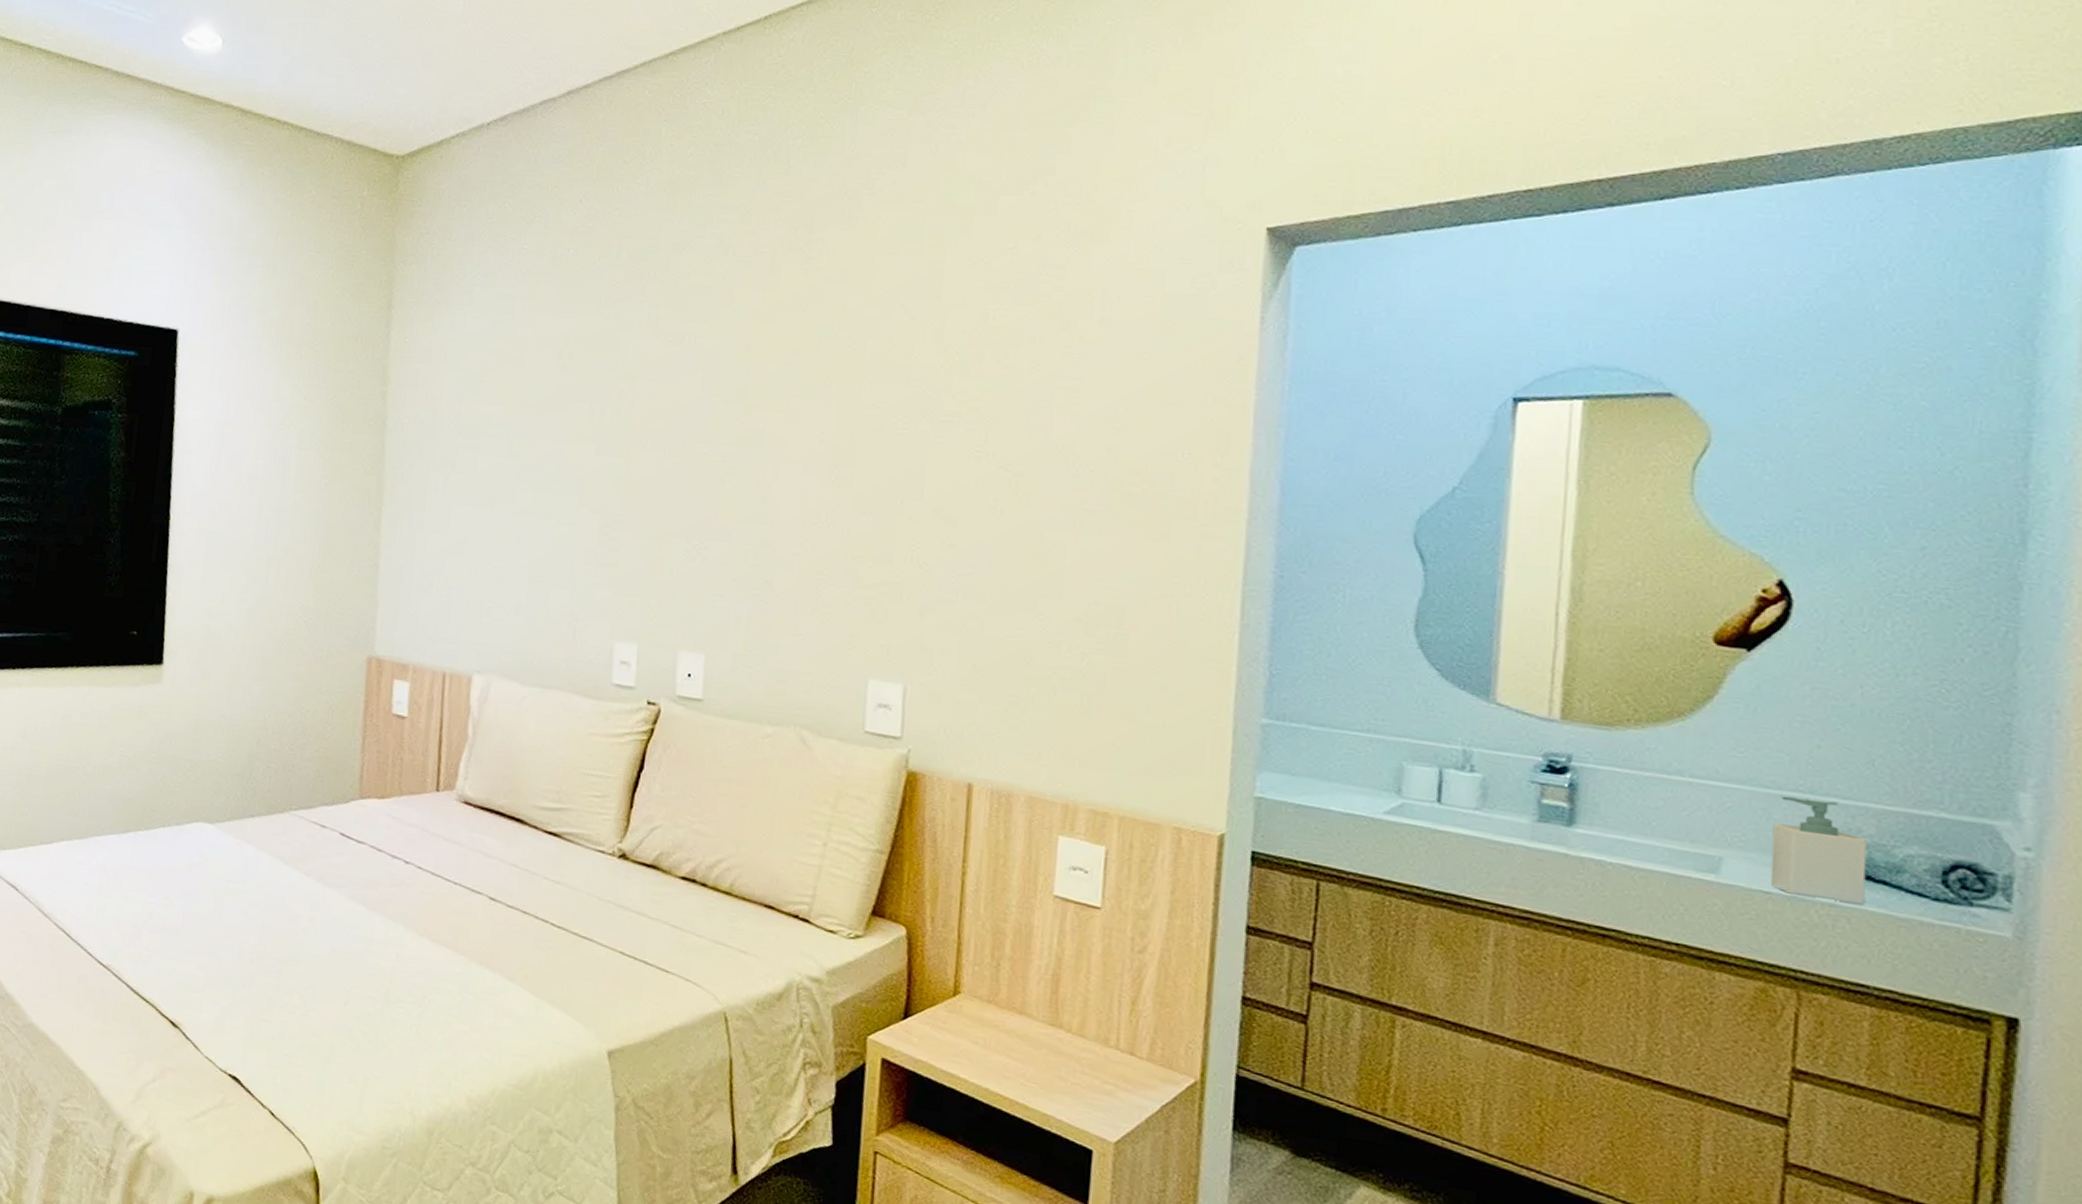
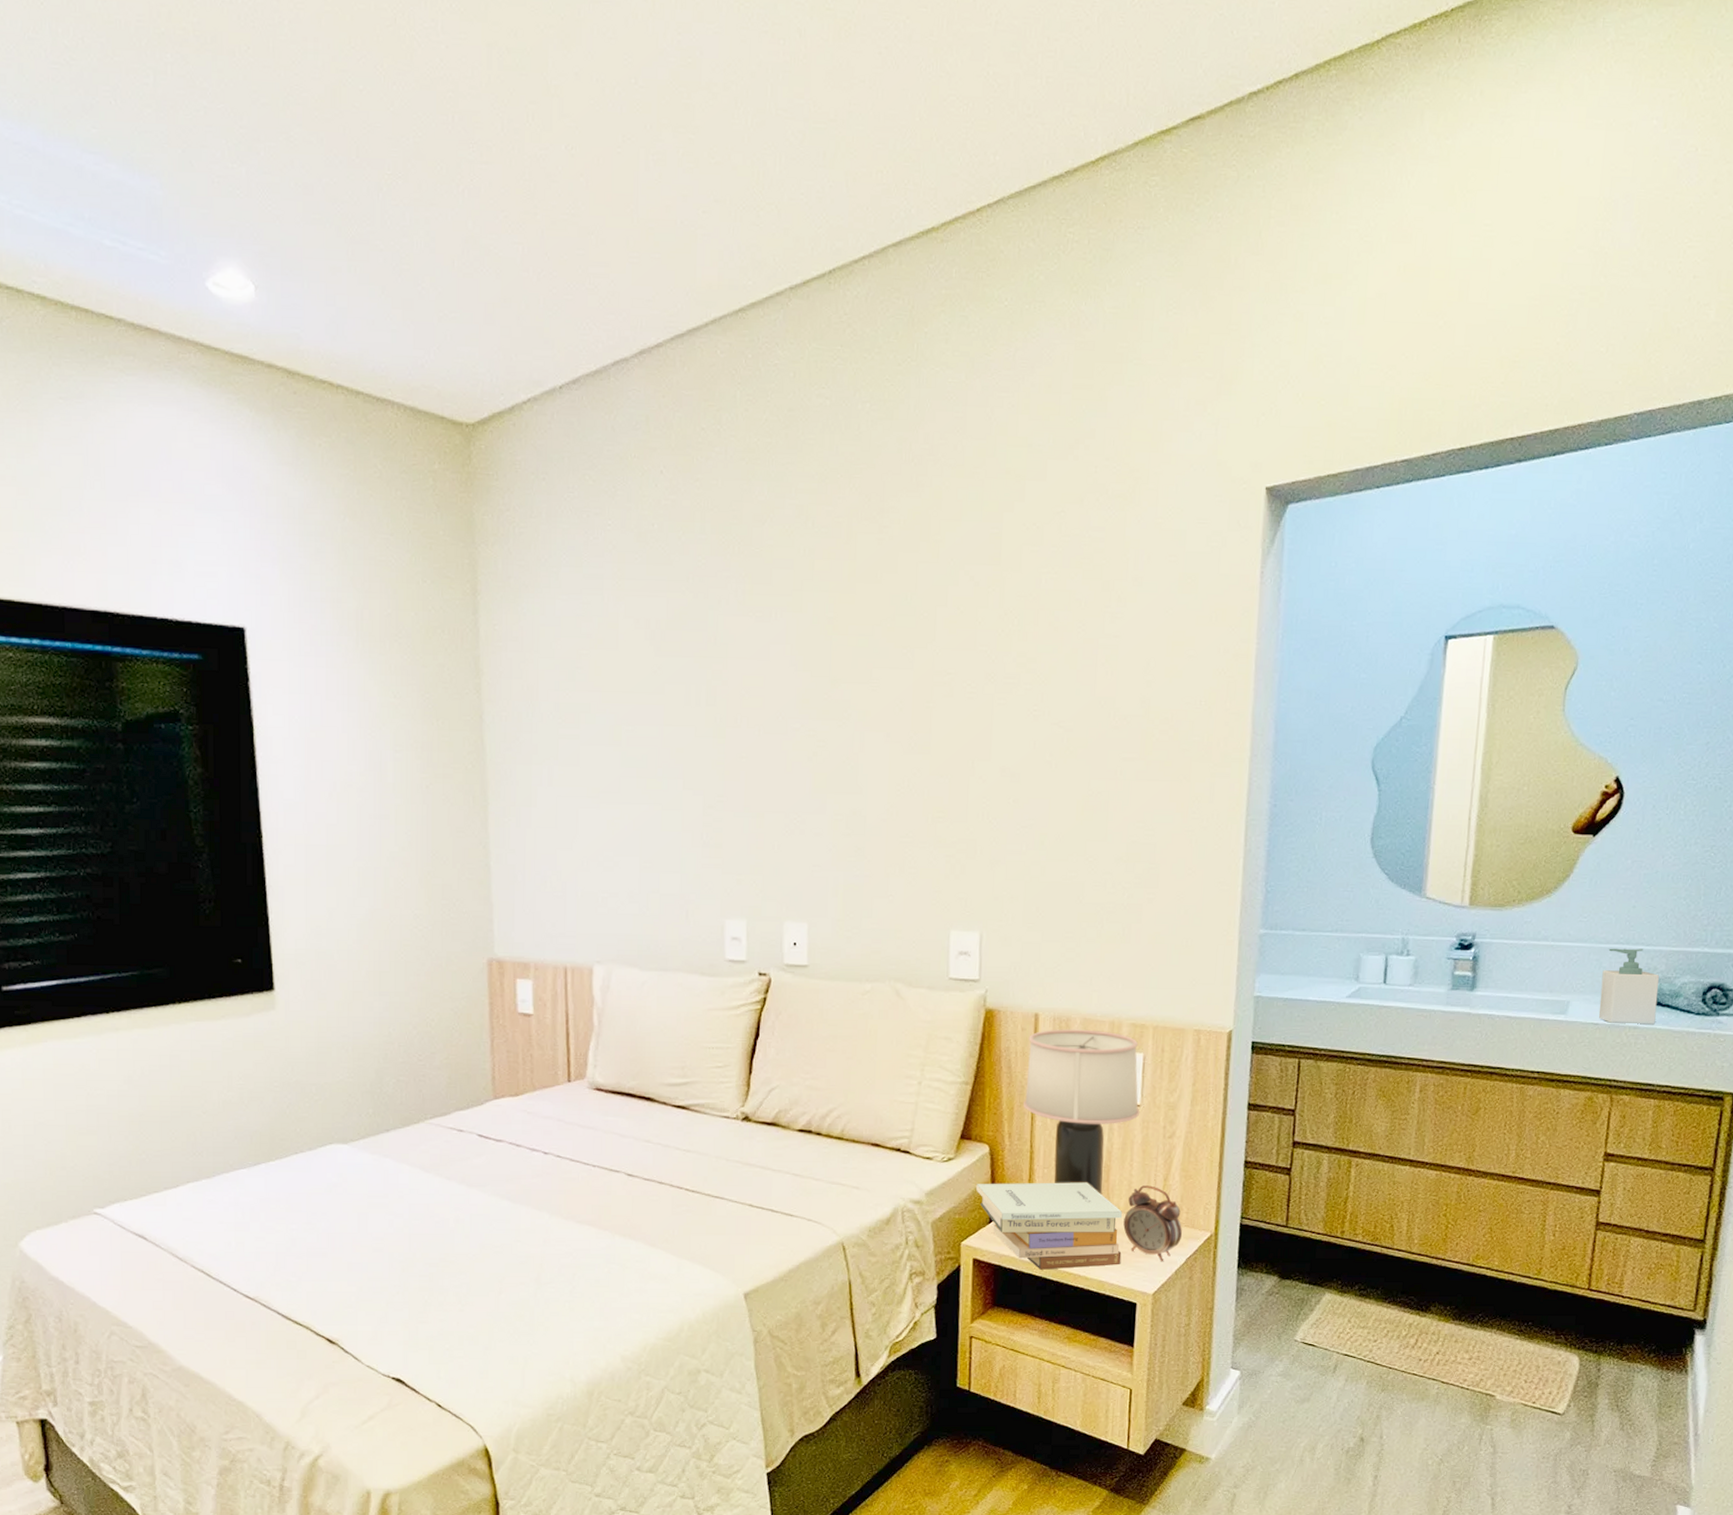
books: none [889,970,1075,1098] -> present [976,1182,1122,1270]
table lamp: none [951,804,1101,1008] -> present [1024,1029,1140,1195]
alarm clock: none [1076,1005,1156,1105] -> present [1123,1185,1182,1262]

